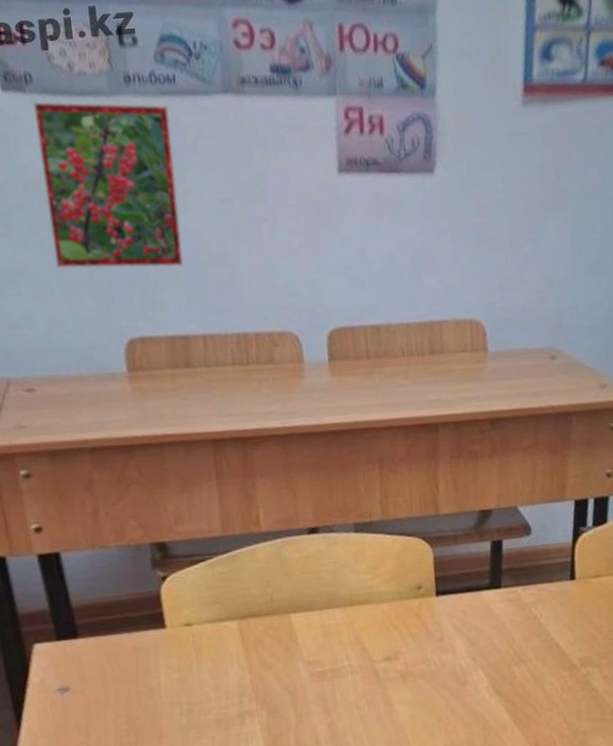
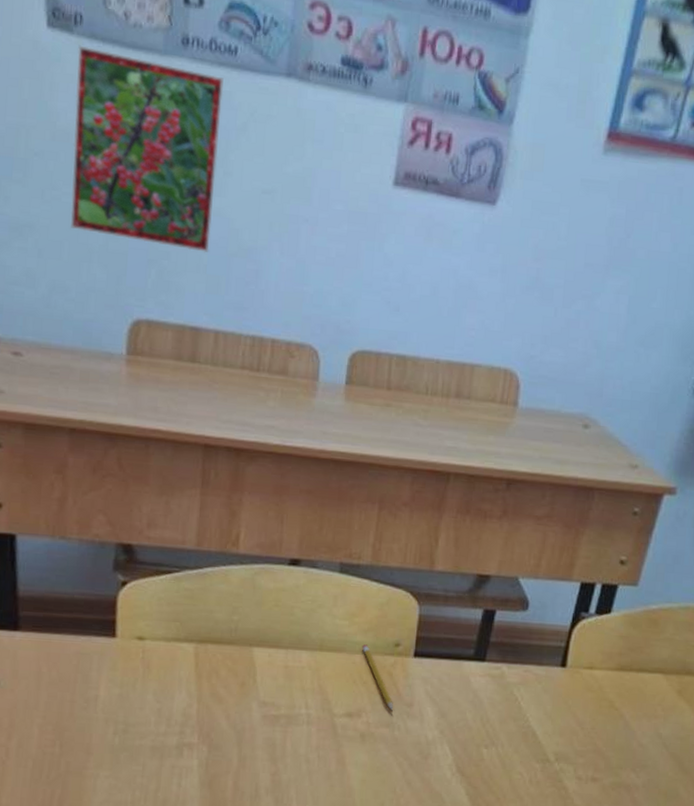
pencil: none [387,593,427,648] -> present [361,644,394,711]

